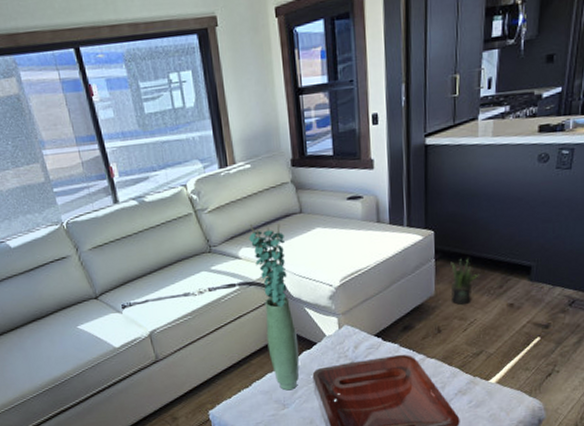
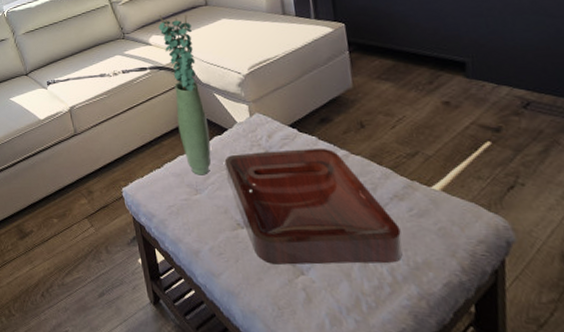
potted plant: present [450,258,479,306] -> none [367,52,403,100]

